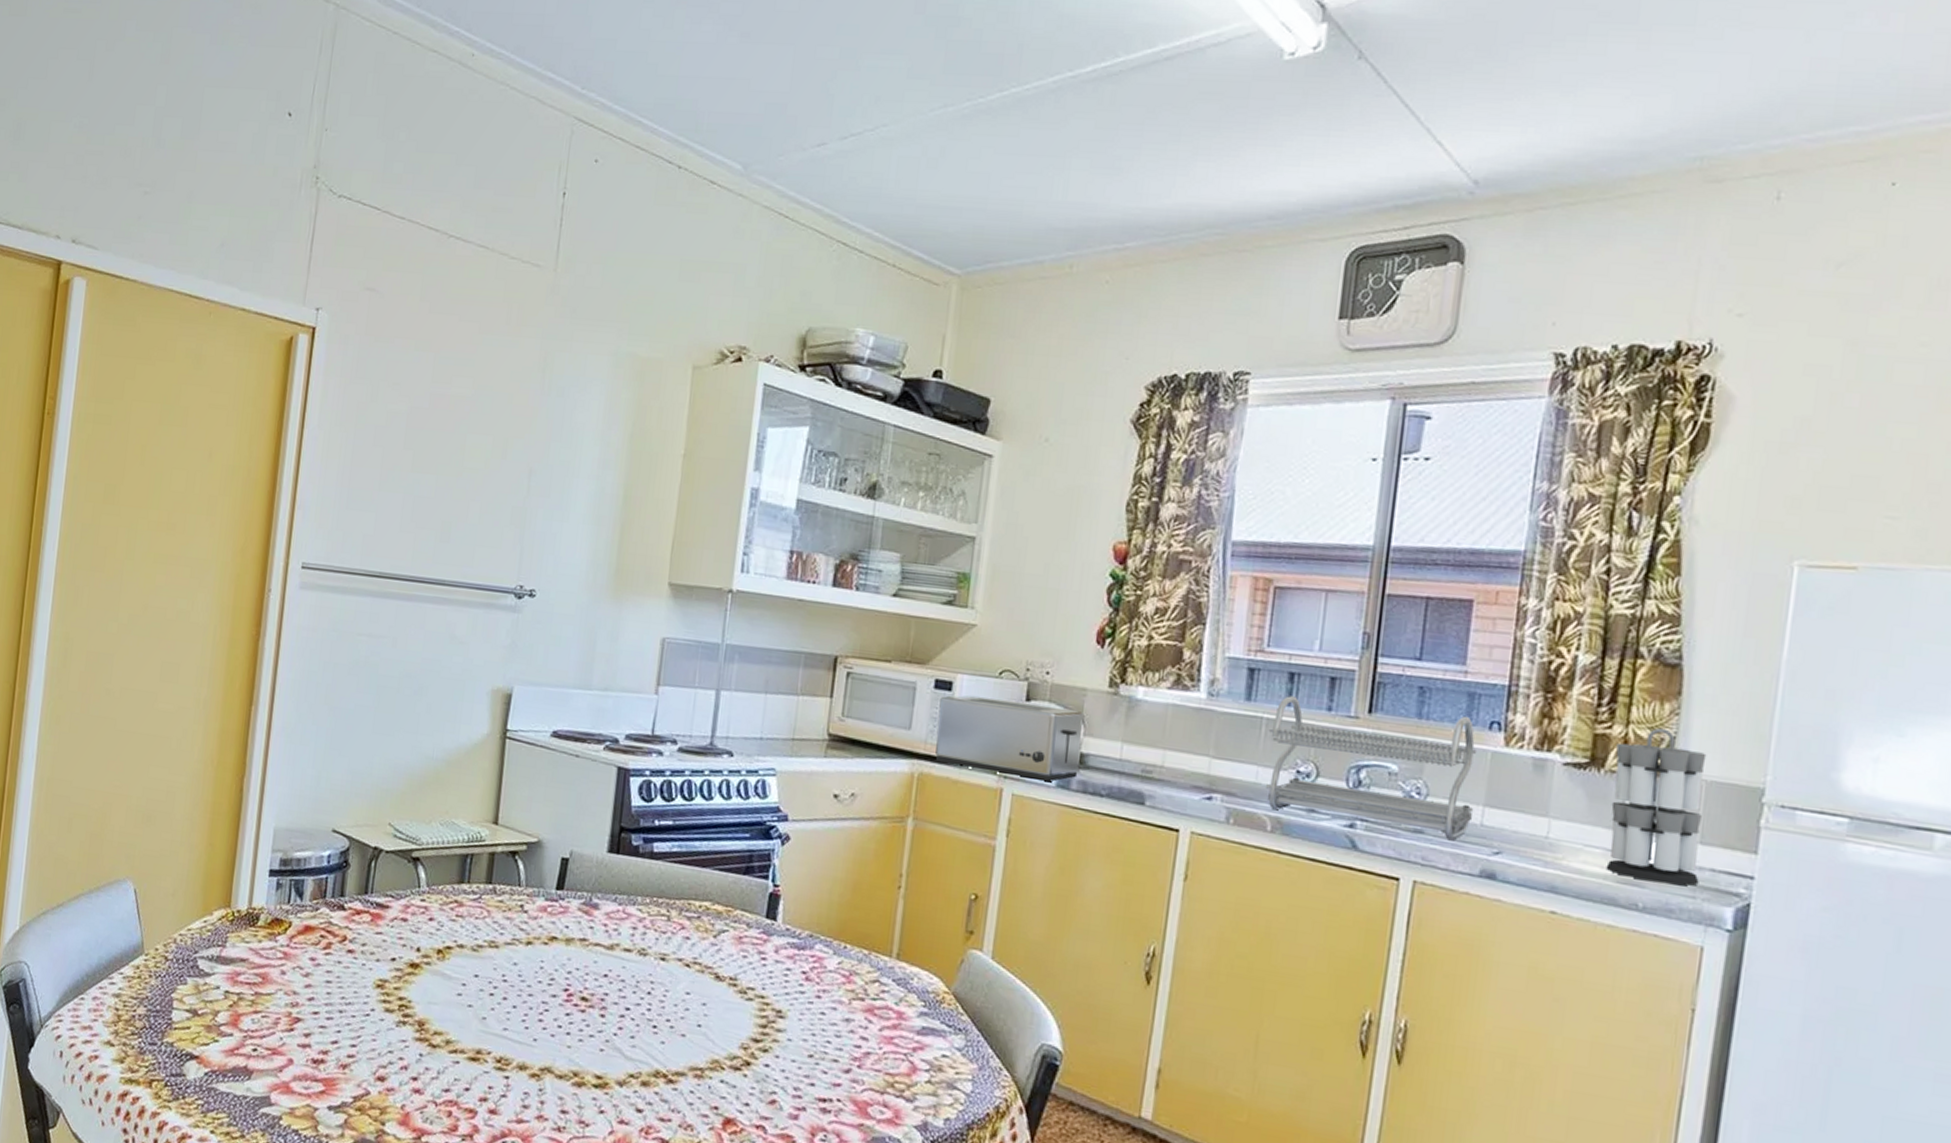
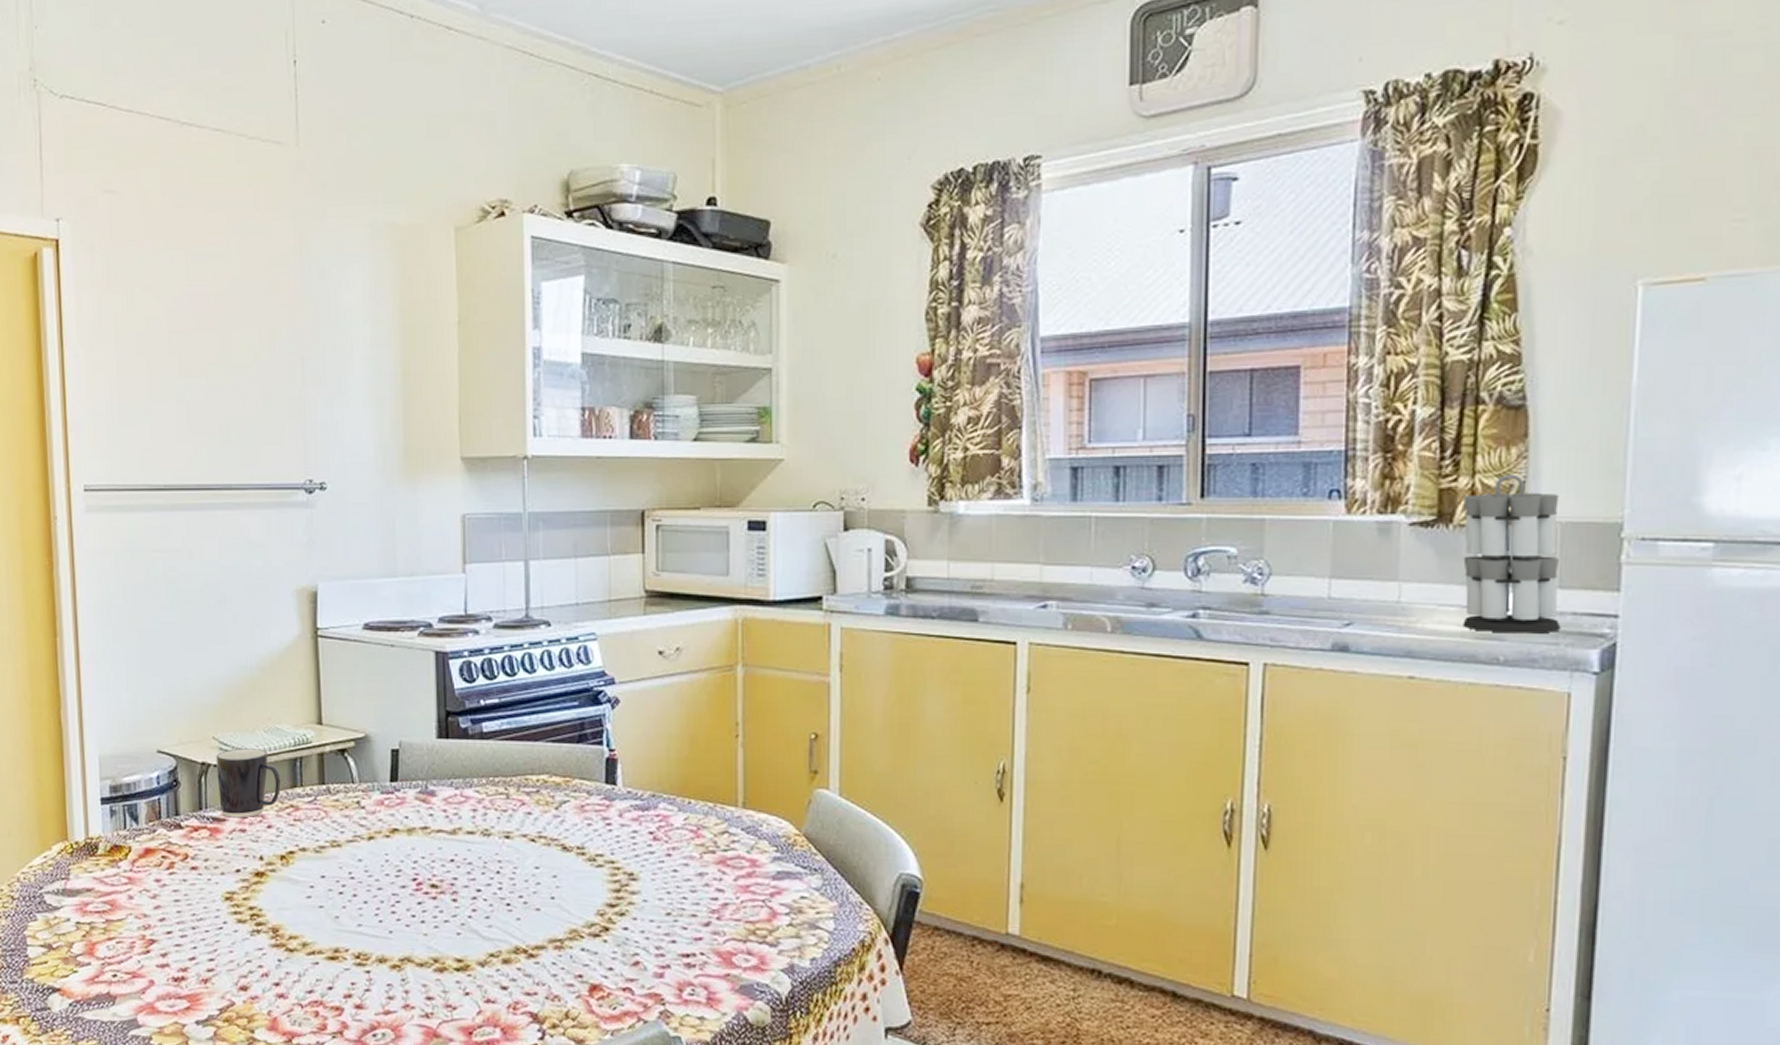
mug: none [385,837,450,908] -> present [216,748,281,818]
toaster: present [935,695,1083,782] -> none [755,532,906,611]
dish rack: present [1266,696,1478,841] -> none [1098,487,1320,618]

